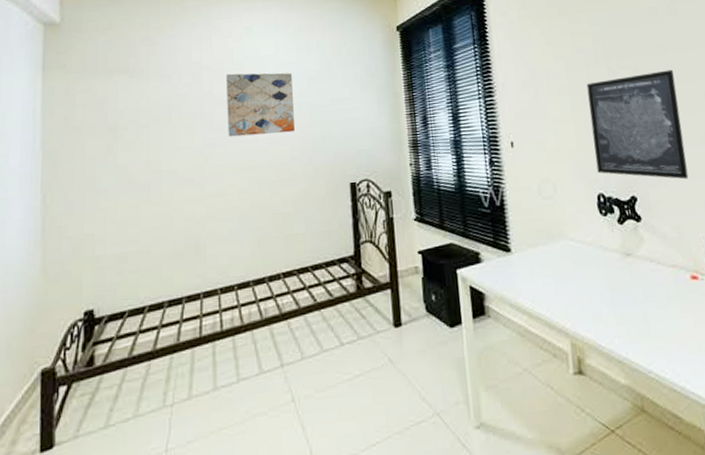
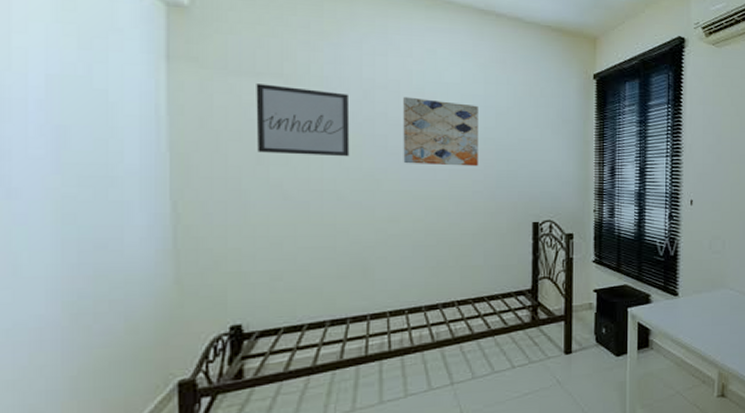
wall art: none [107,78,182,142] -> present [256,84,350,157]

